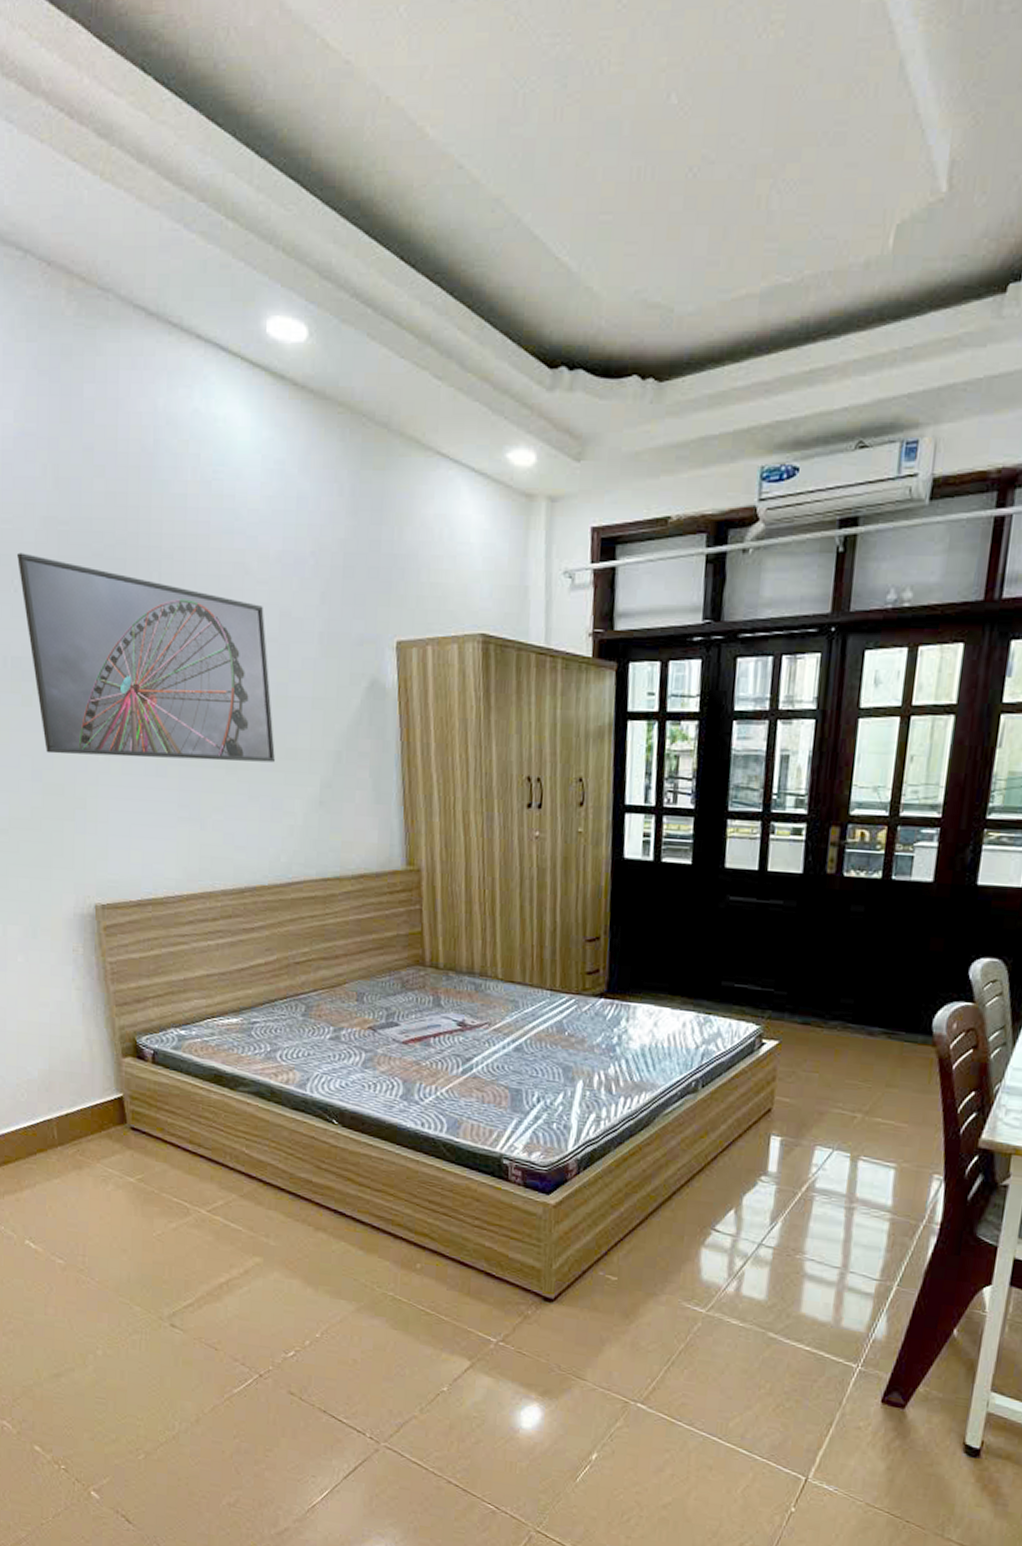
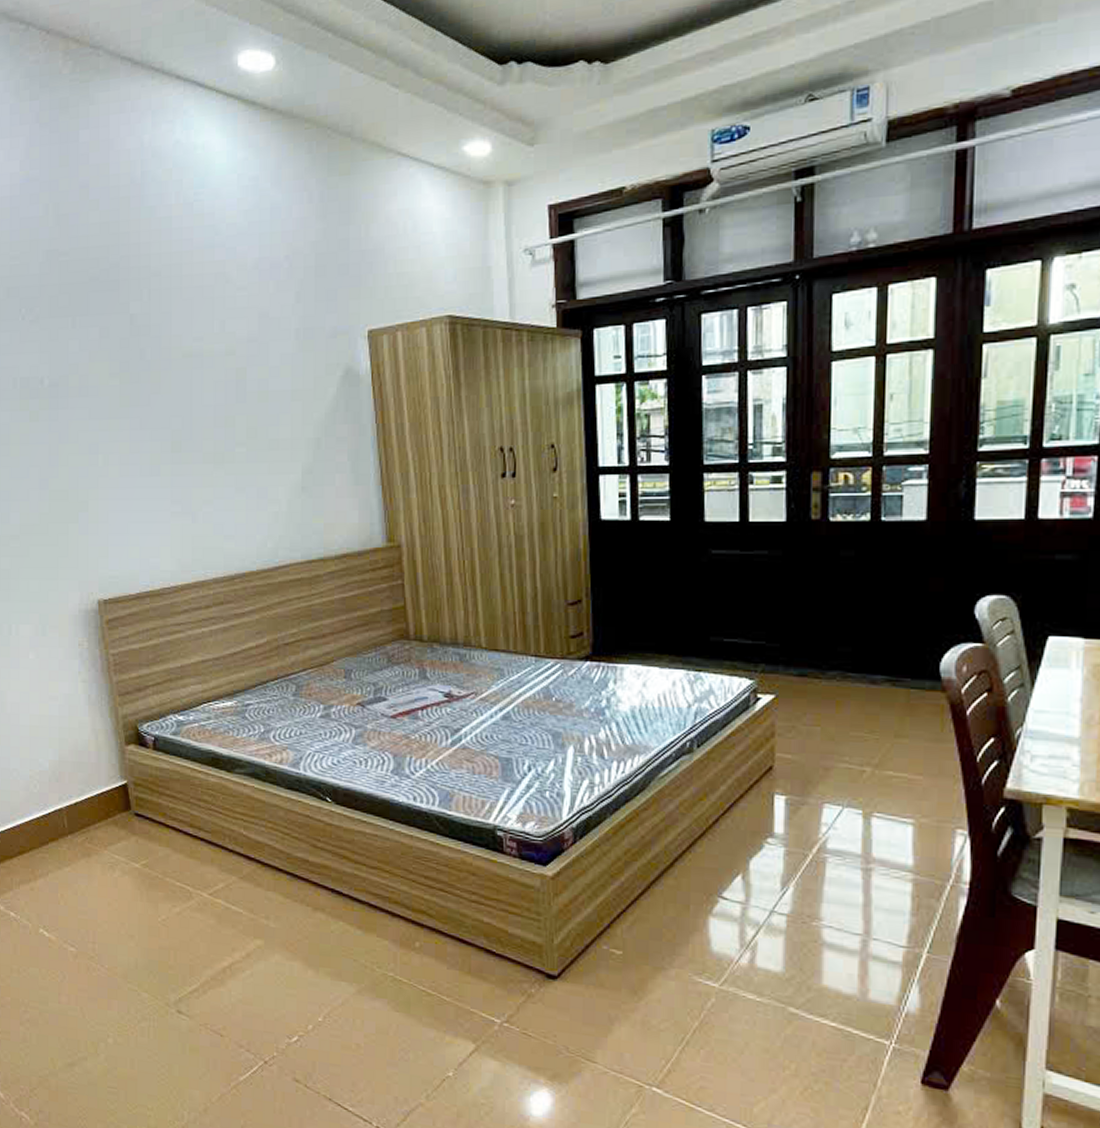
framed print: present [17,552,275,763] -> none [24,284,259,463]

